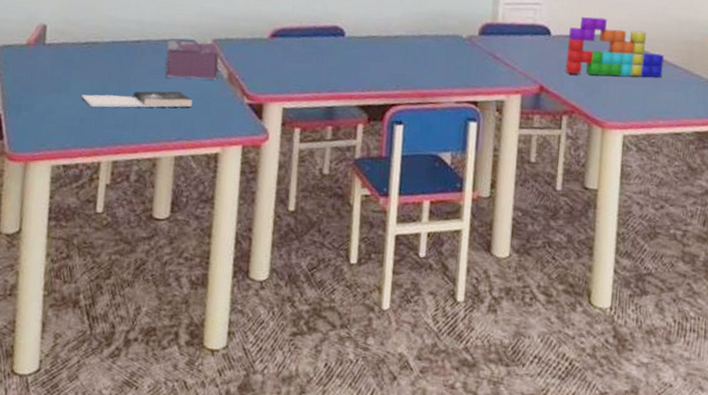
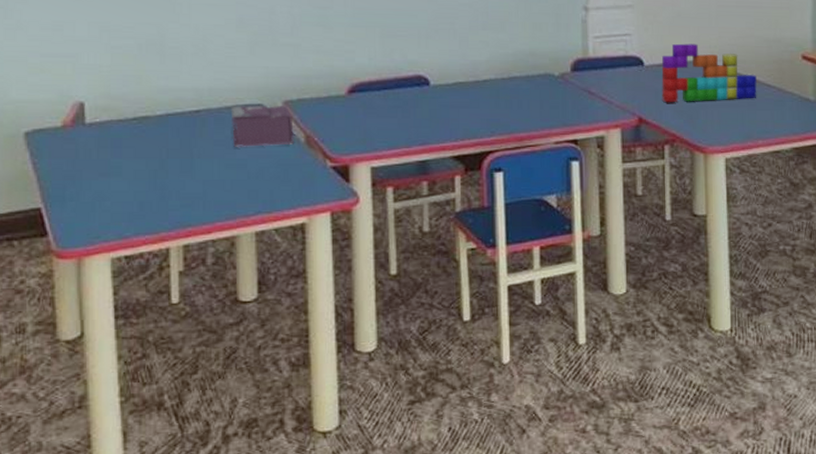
book: present [81,91,192,107] -> none [137,161,268,188]

